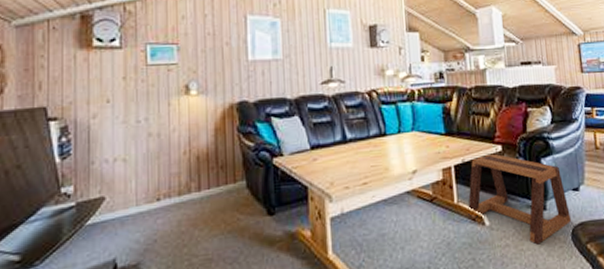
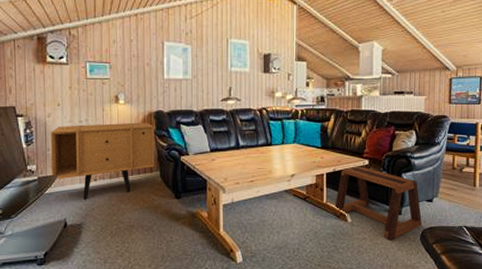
sideboard: none [95,116,239,229] -> present [50,122,154,200]

